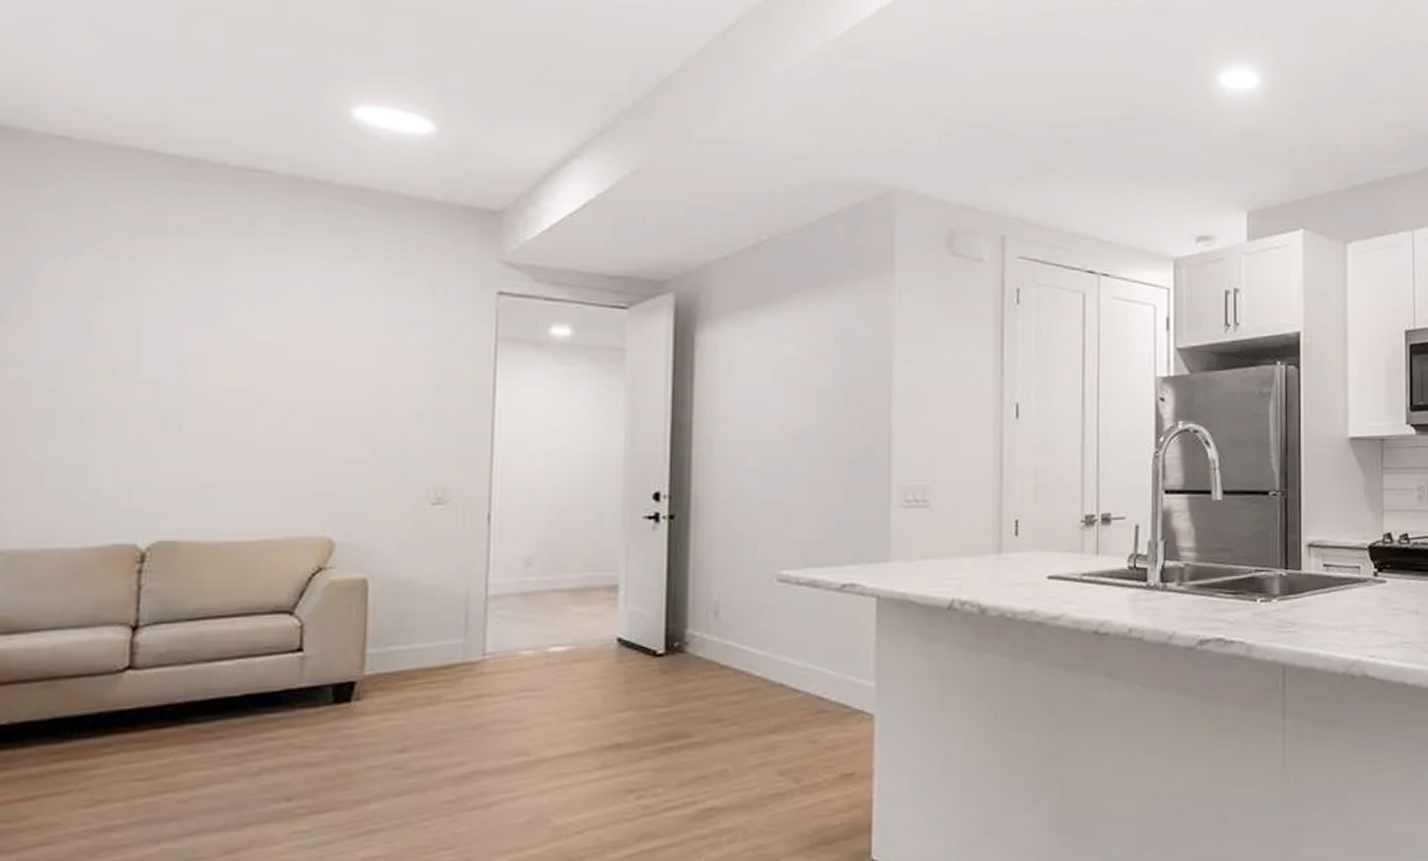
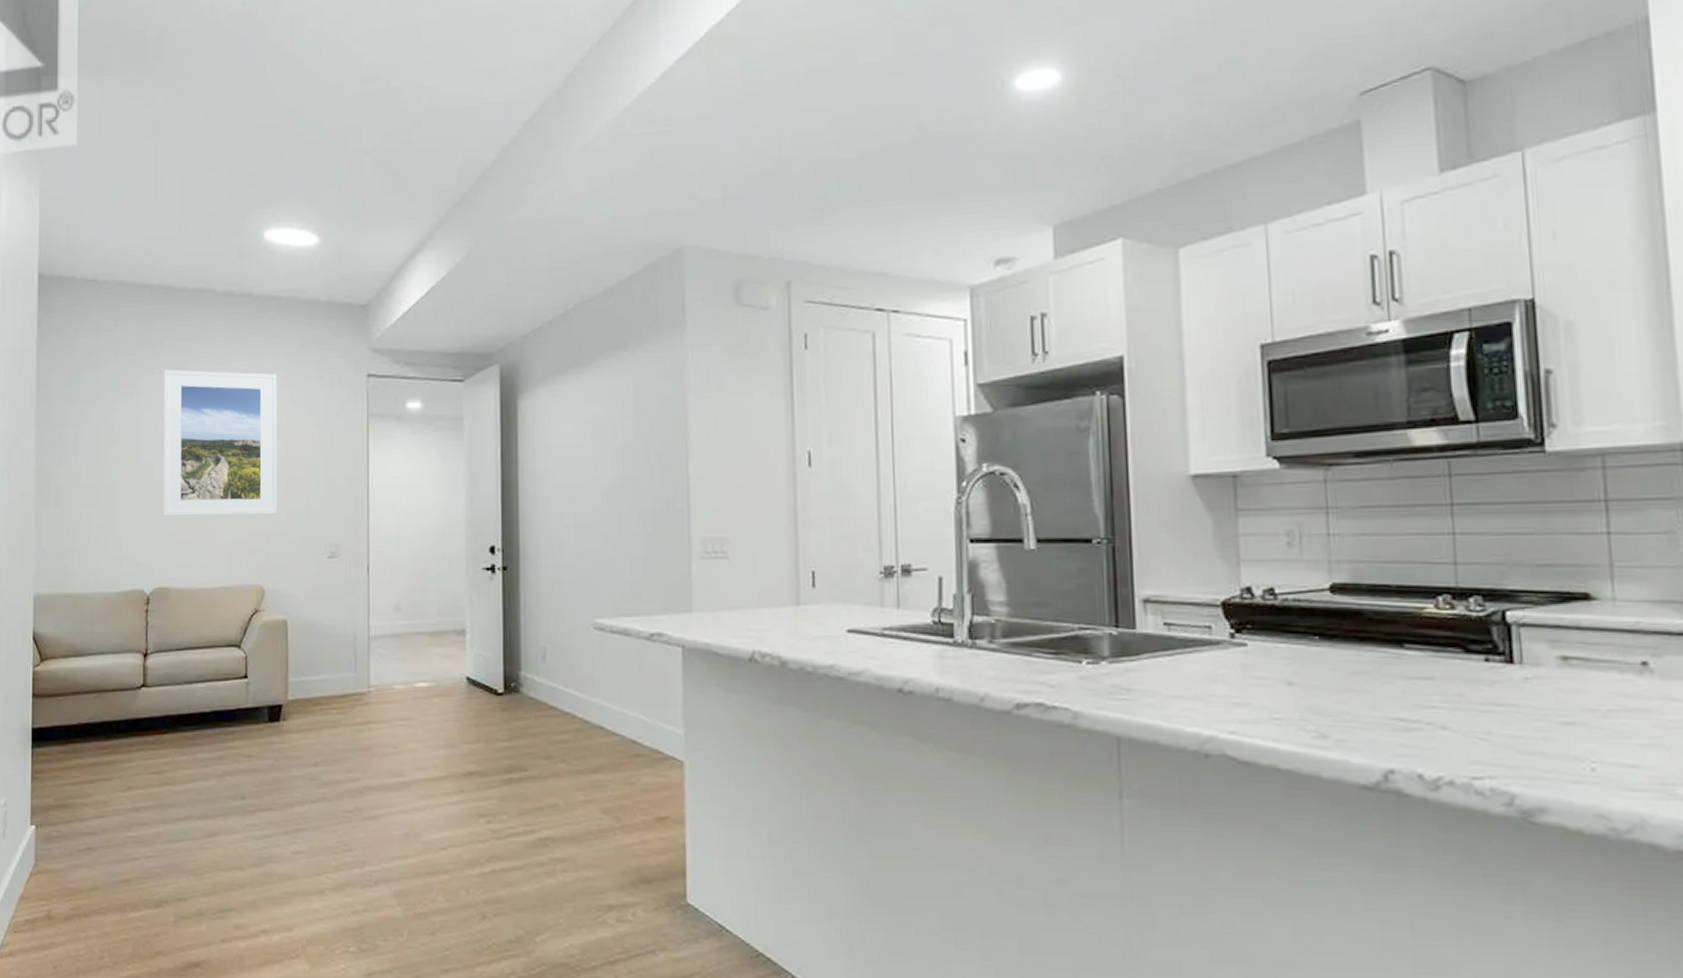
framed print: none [173,263,365,452] -> present [163,369,277,517]

